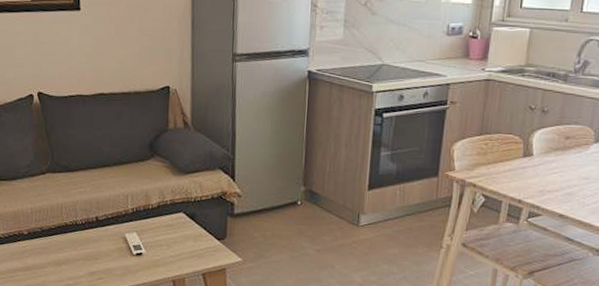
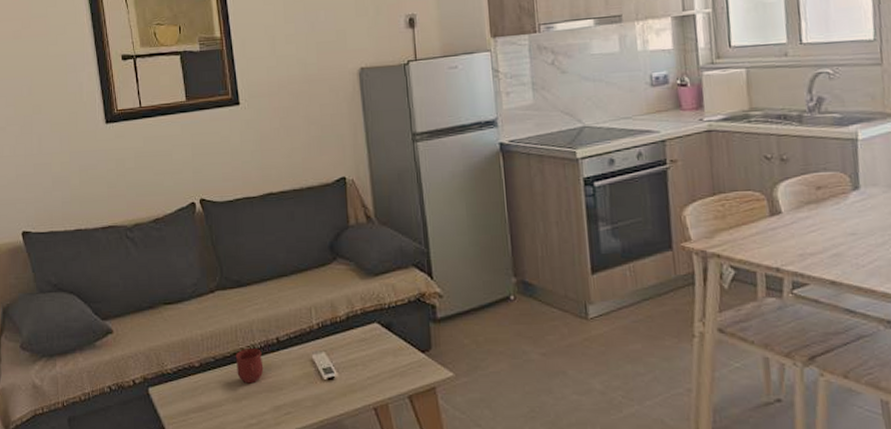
mug: none [59,223,83,252] -> present [235,348,264,384]

